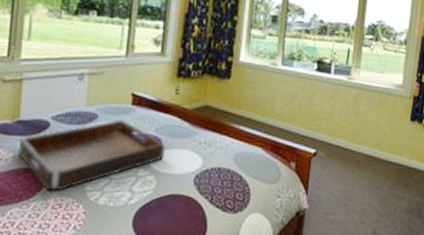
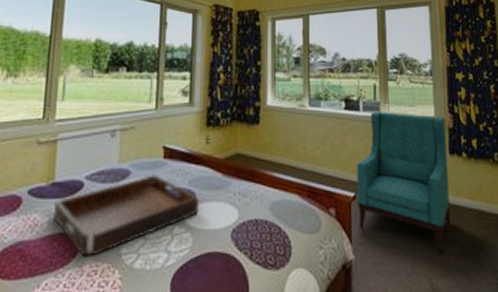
armchair: none [317,74,413,209] -> present [357,111,451,255]

